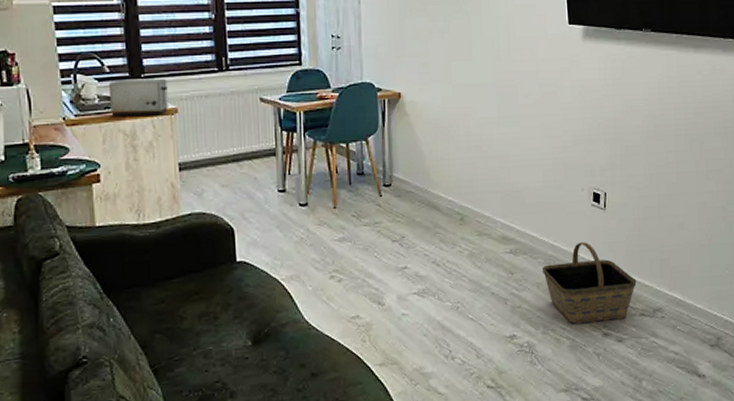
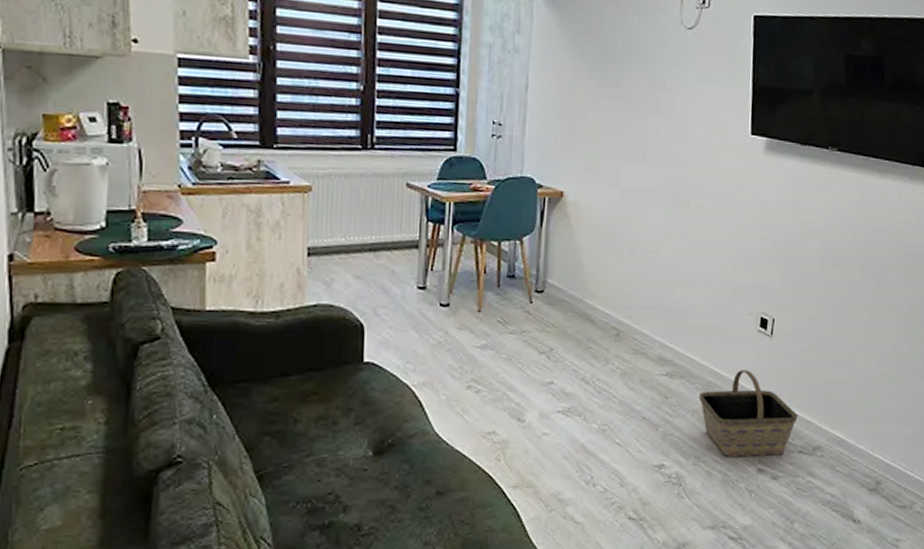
toaster: present [108,79,168,116] -> none [234,148,303,193]

